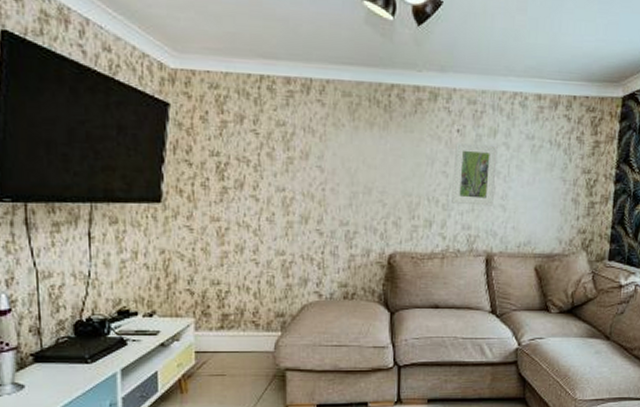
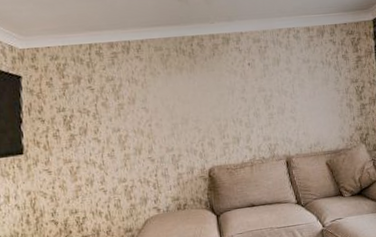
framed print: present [452,142,498,206] -> none [248,71,285,121]

